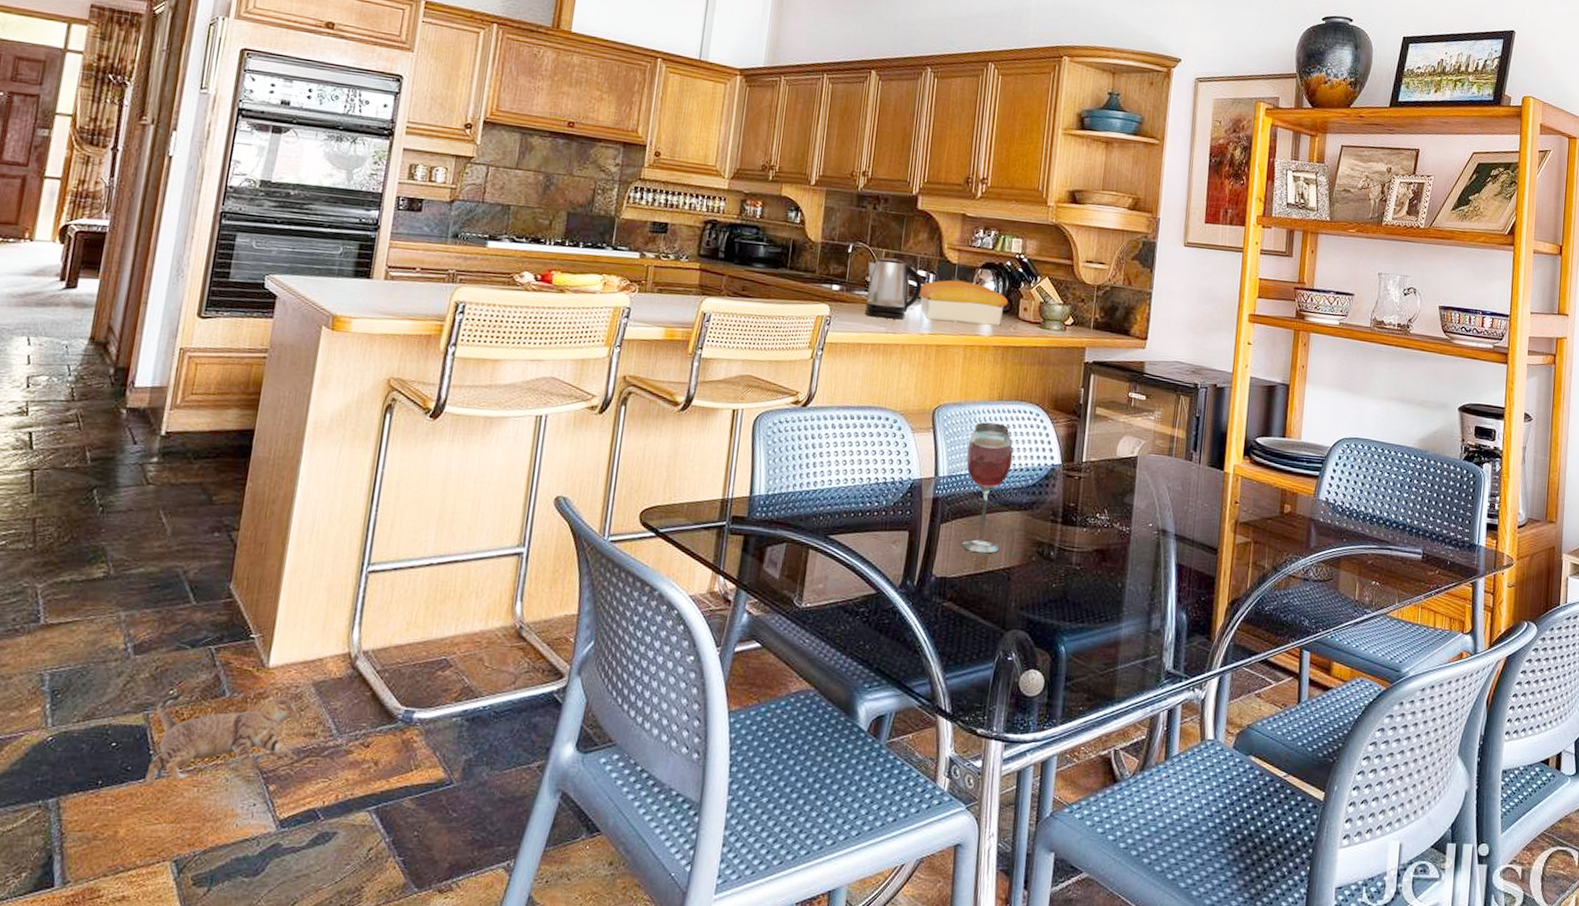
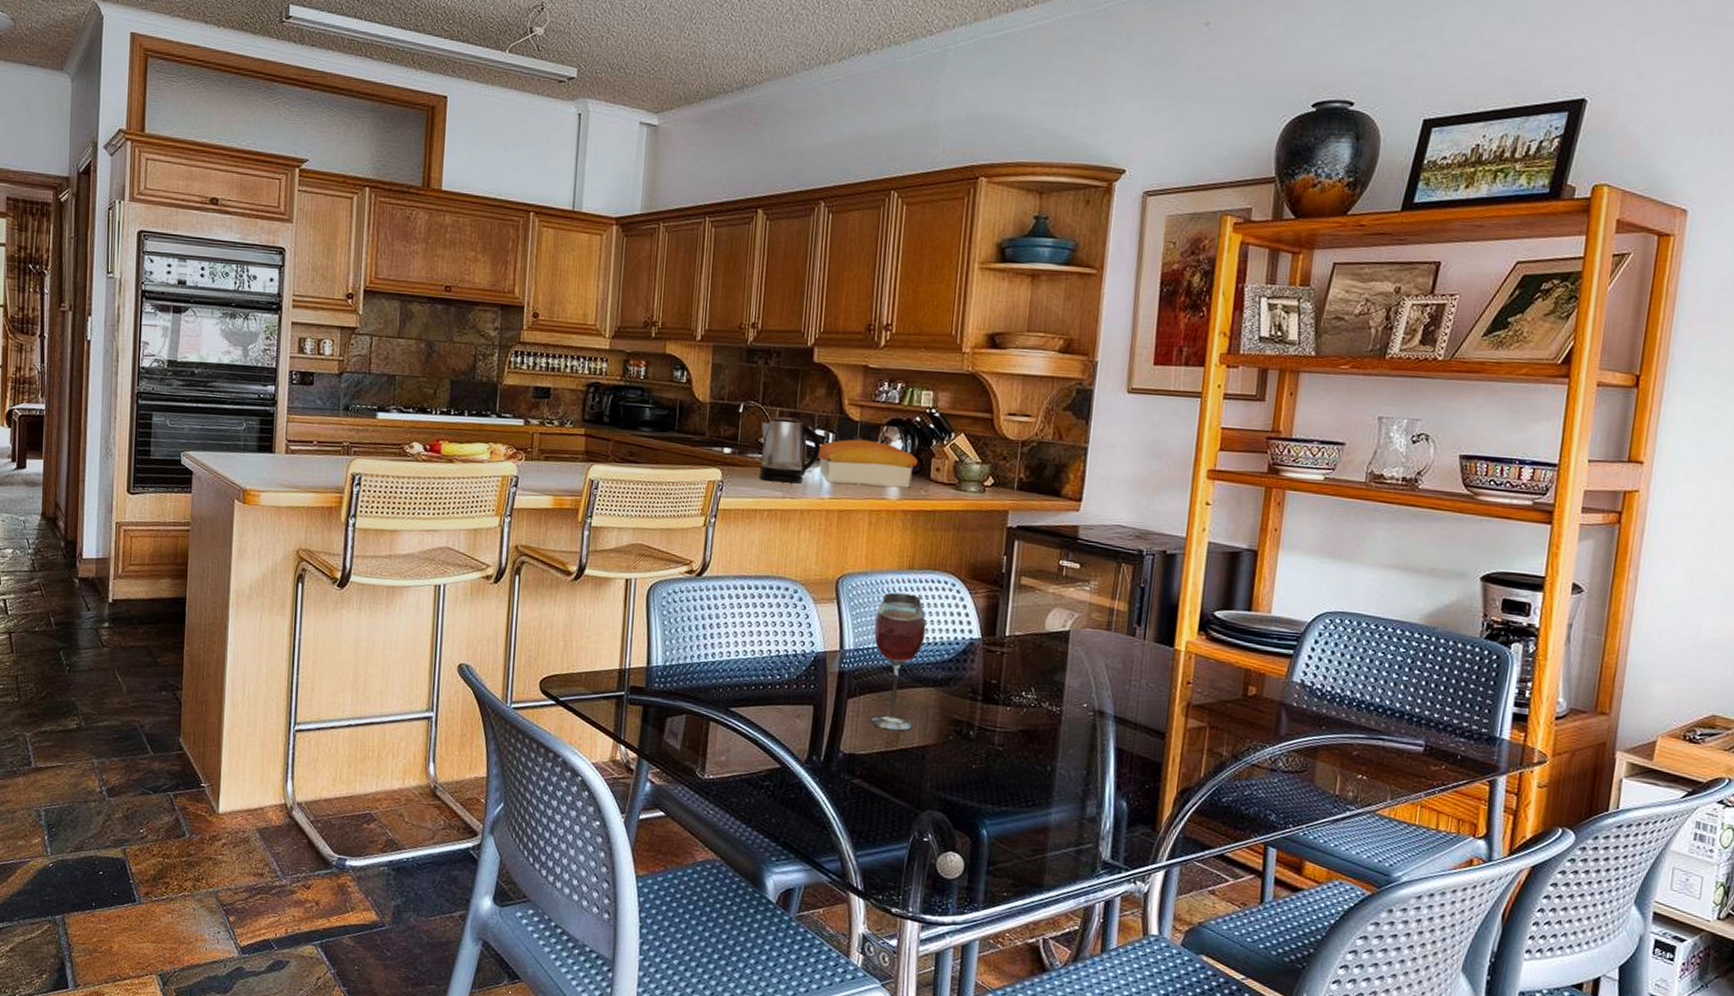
cat: present [143,690,297,787] -> none [127,829,250,911]

